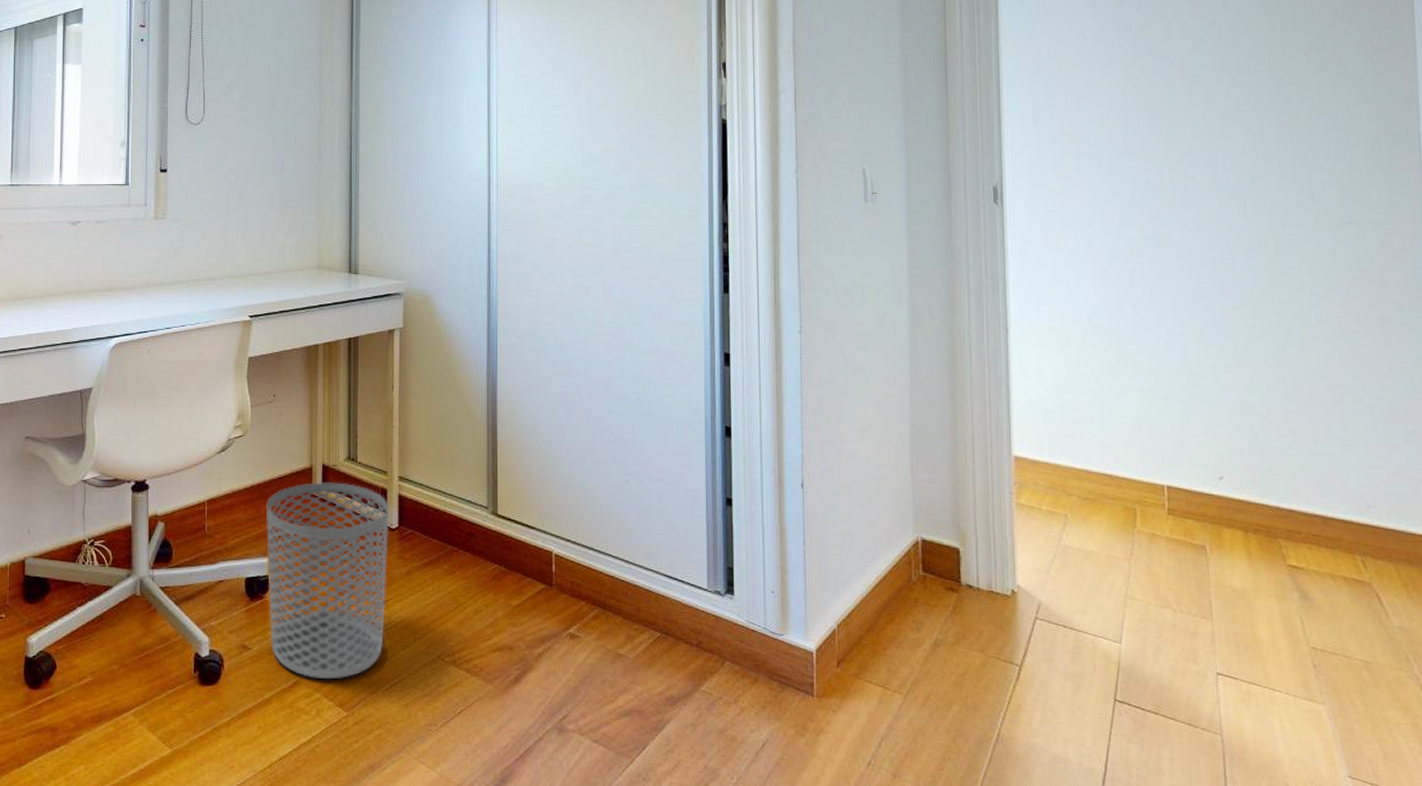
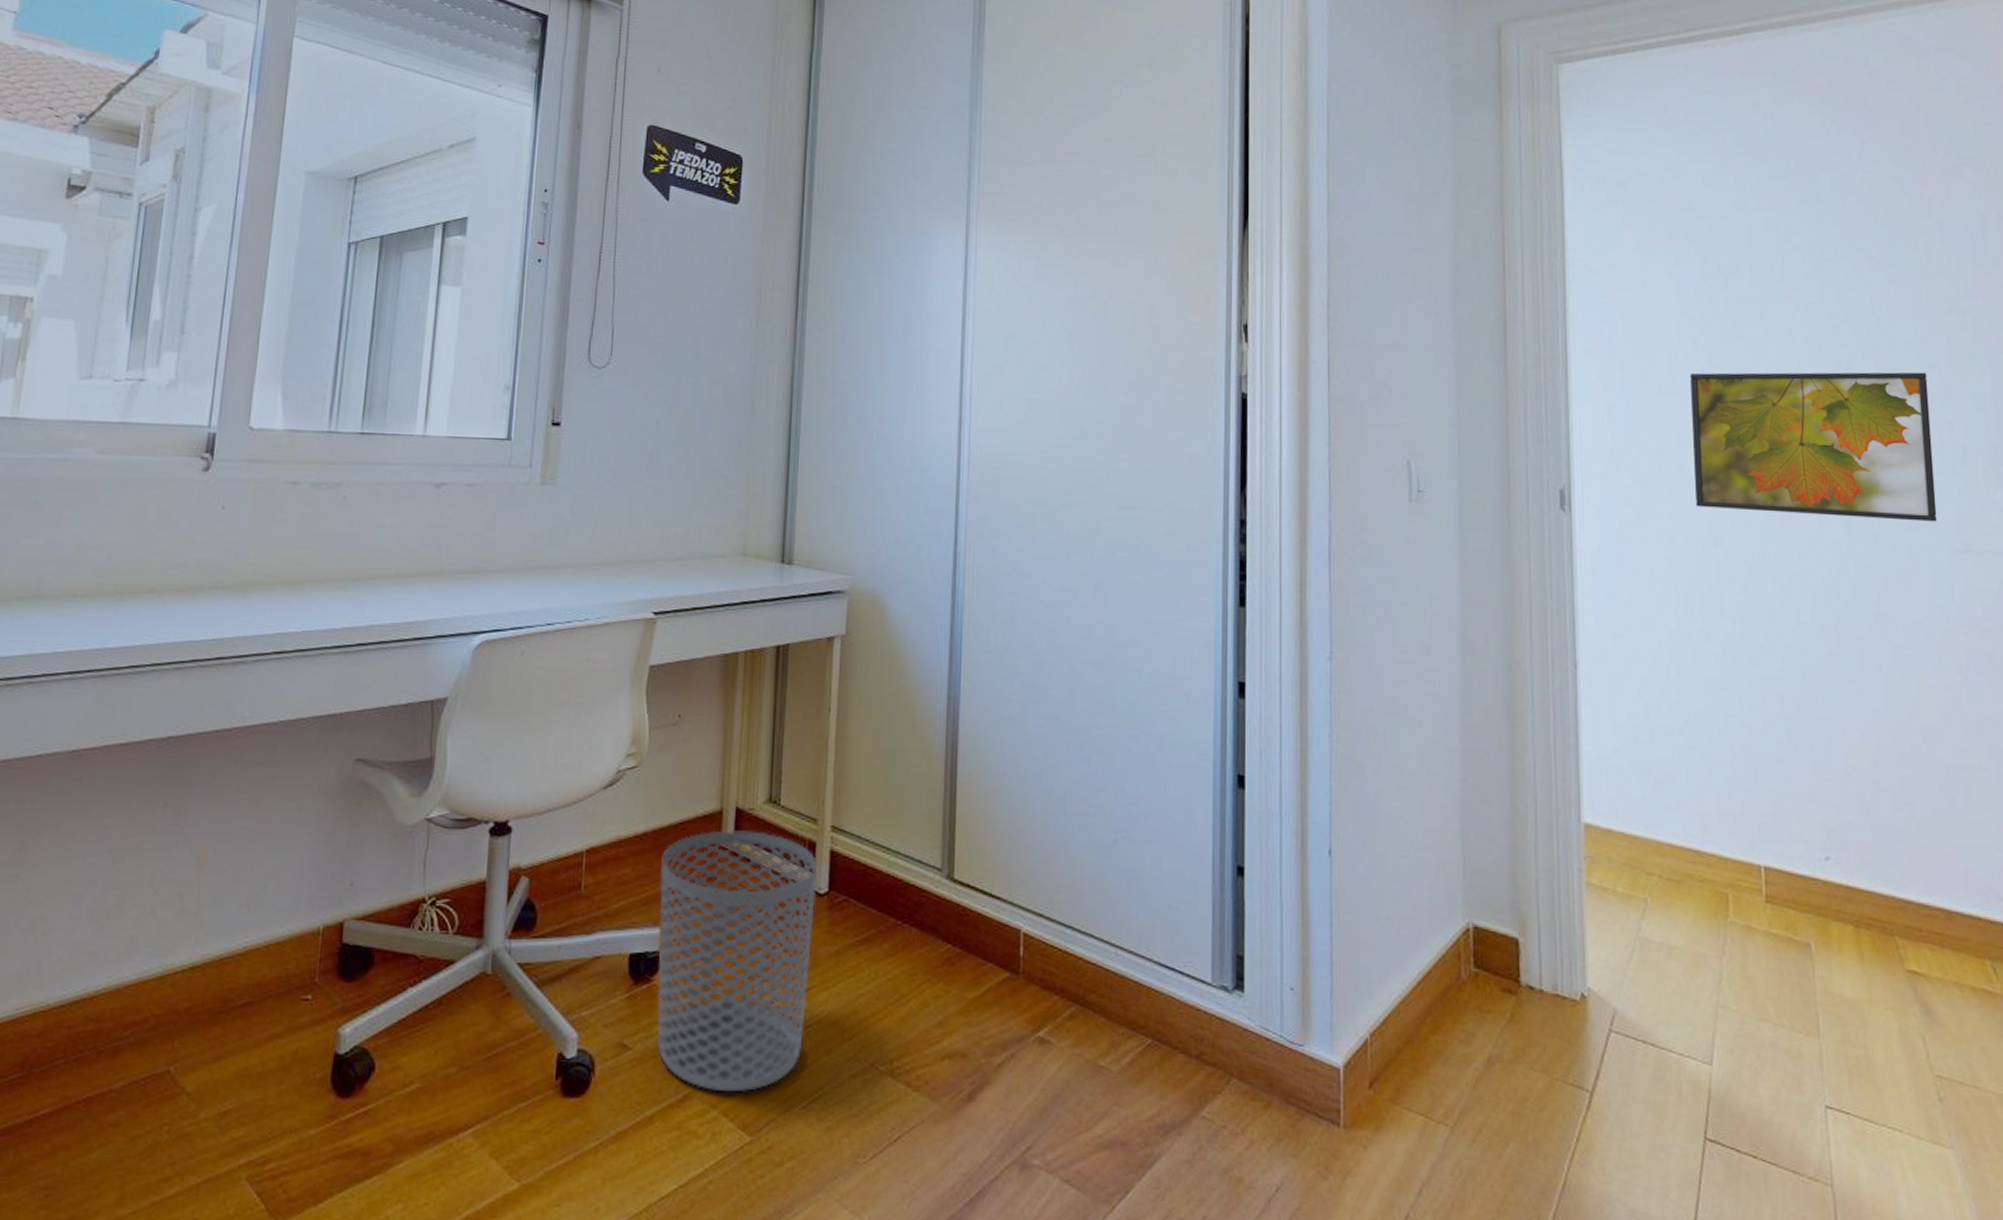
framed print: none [1107,74,1323,200] -> present [1690,372,1937,522]

